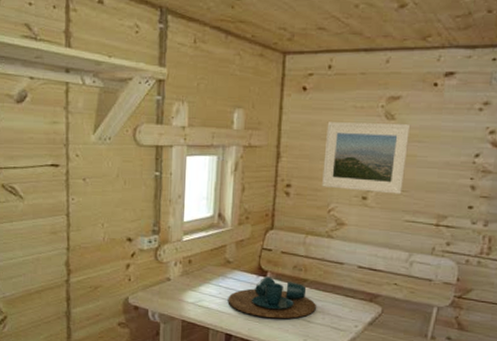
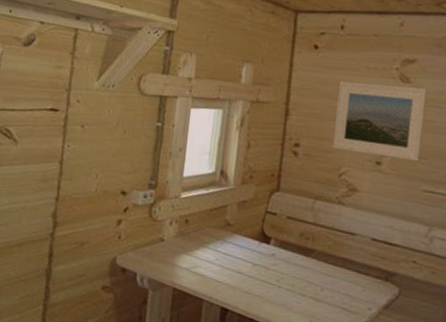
cup set: present [228,276,316,319] -> none [225,243,325,295]

